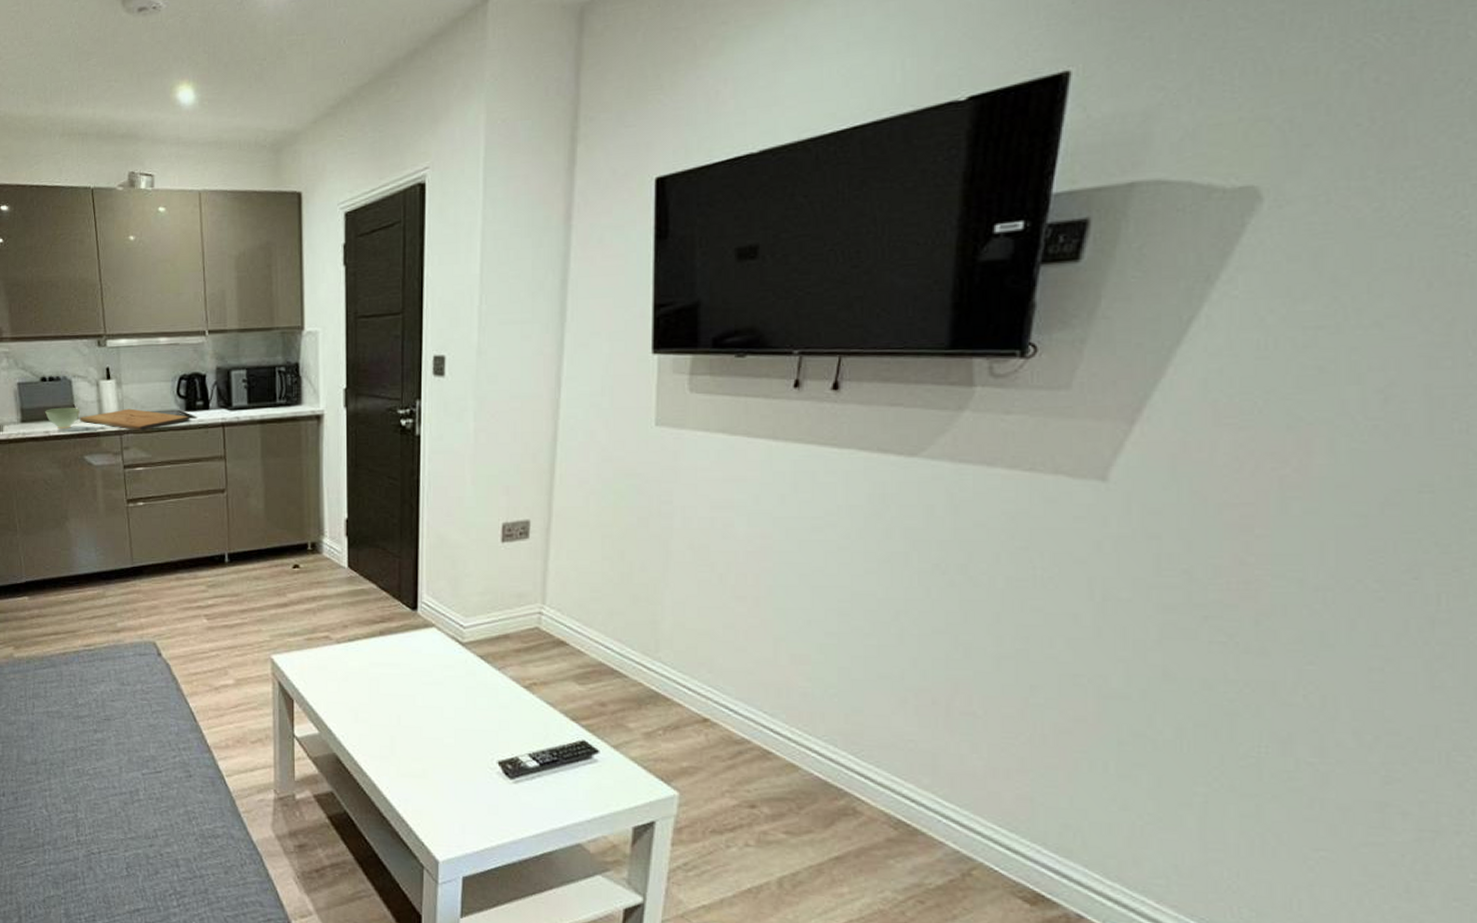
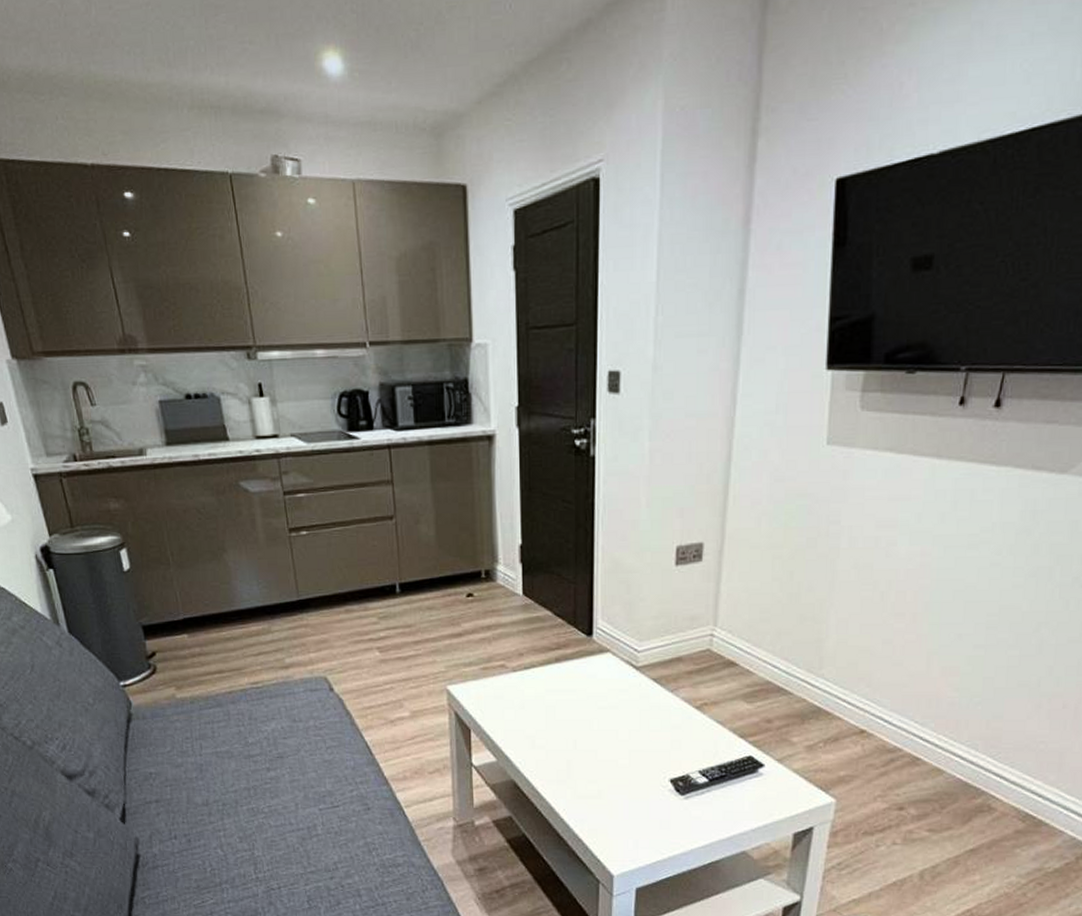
bowl: present [44,407,81,430] -> none [191,427,233,453]
cutting board: present [80,408,190,431] -> none [232,429,354,454]

